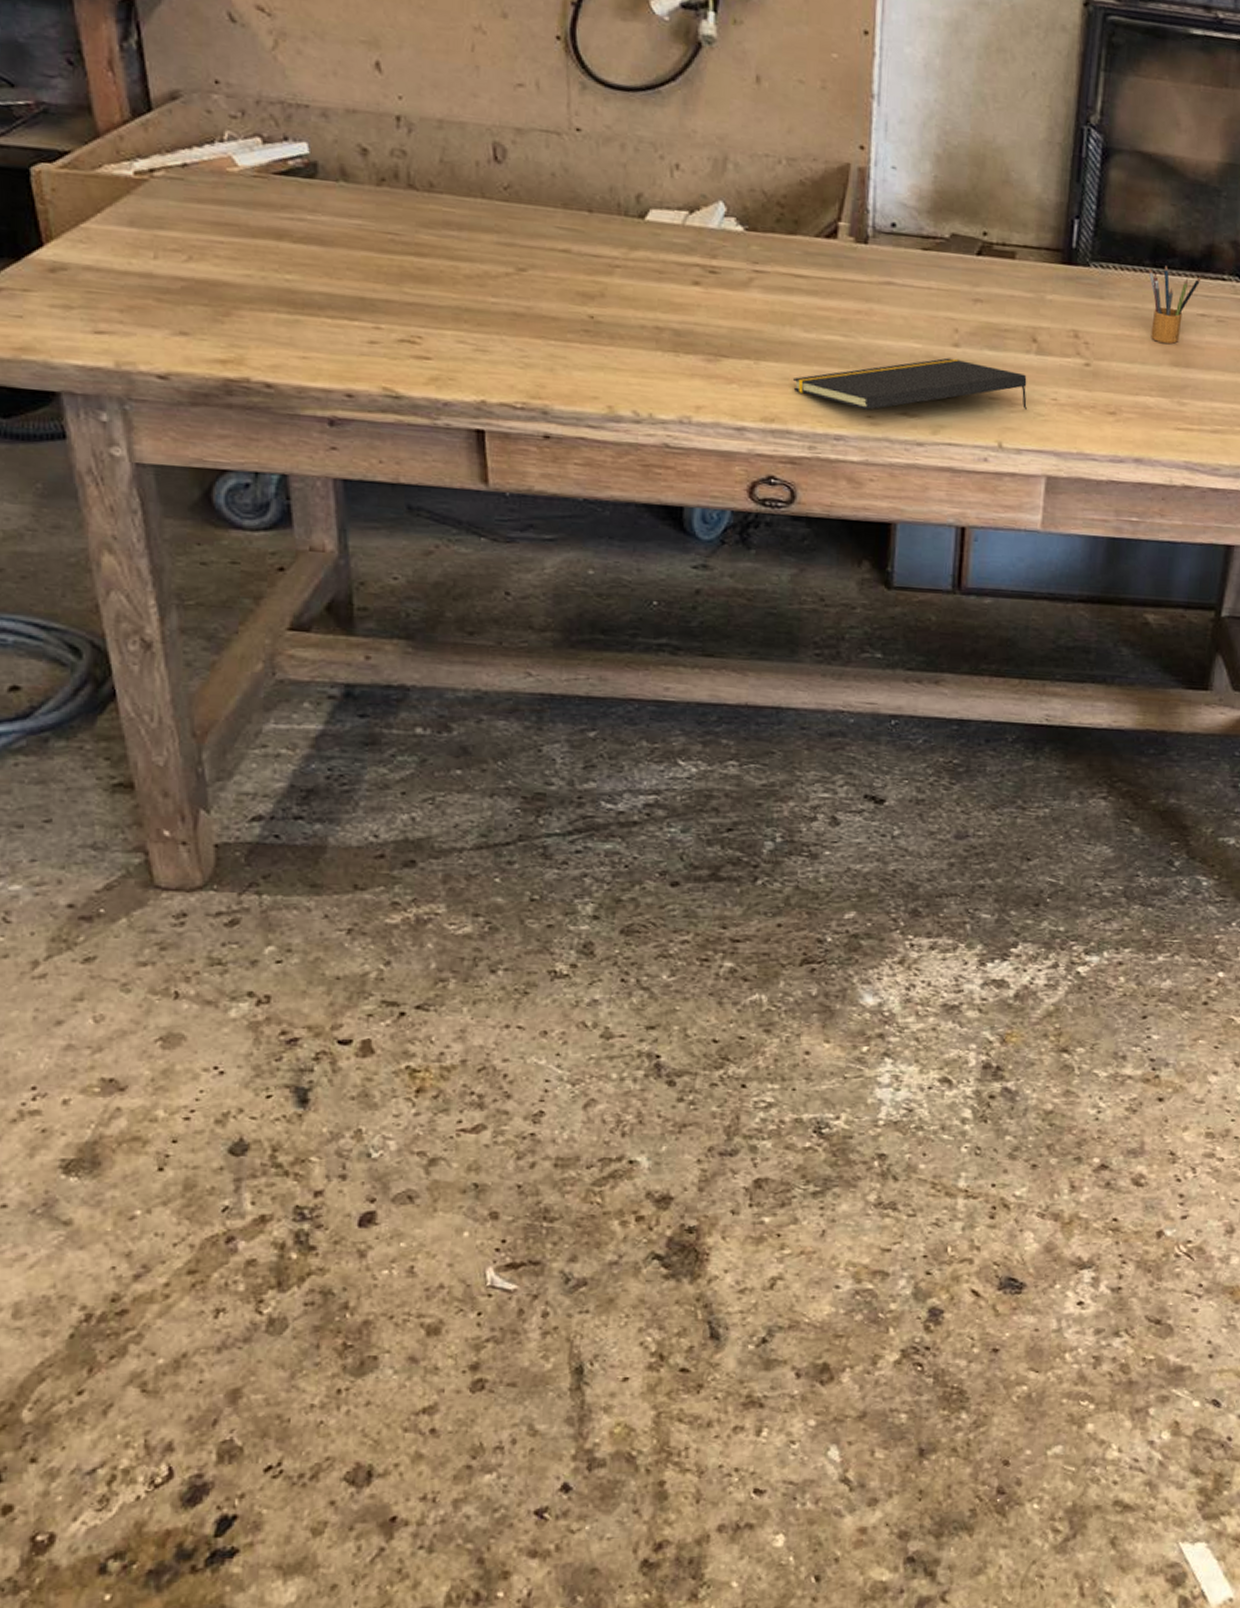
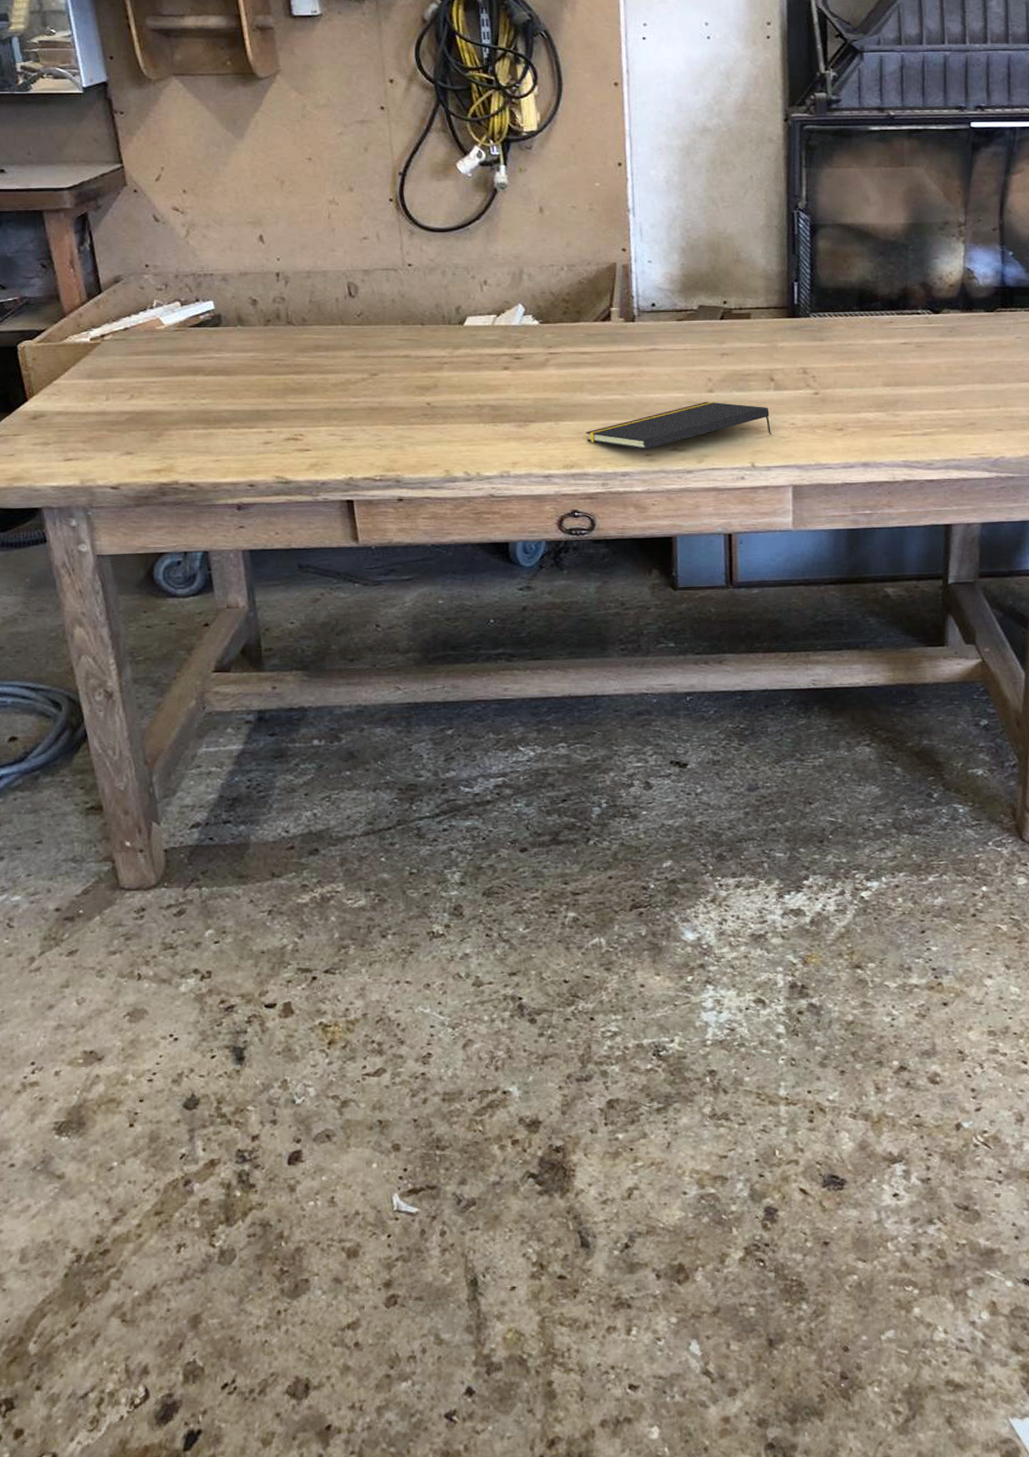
pencil box: present [1148,265,1202,344] -> none [857,308,900,369]

